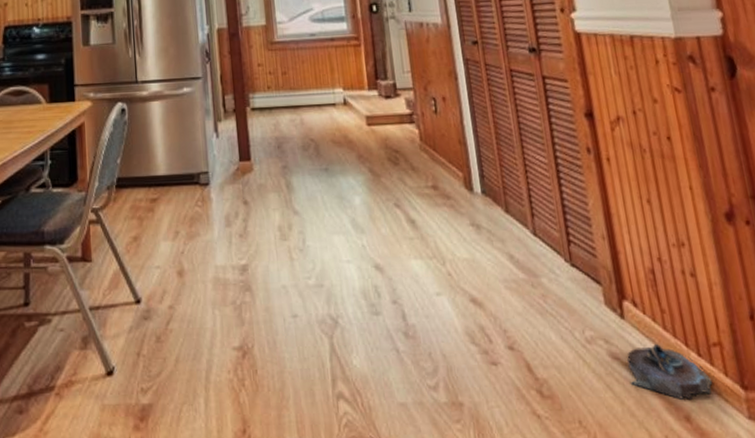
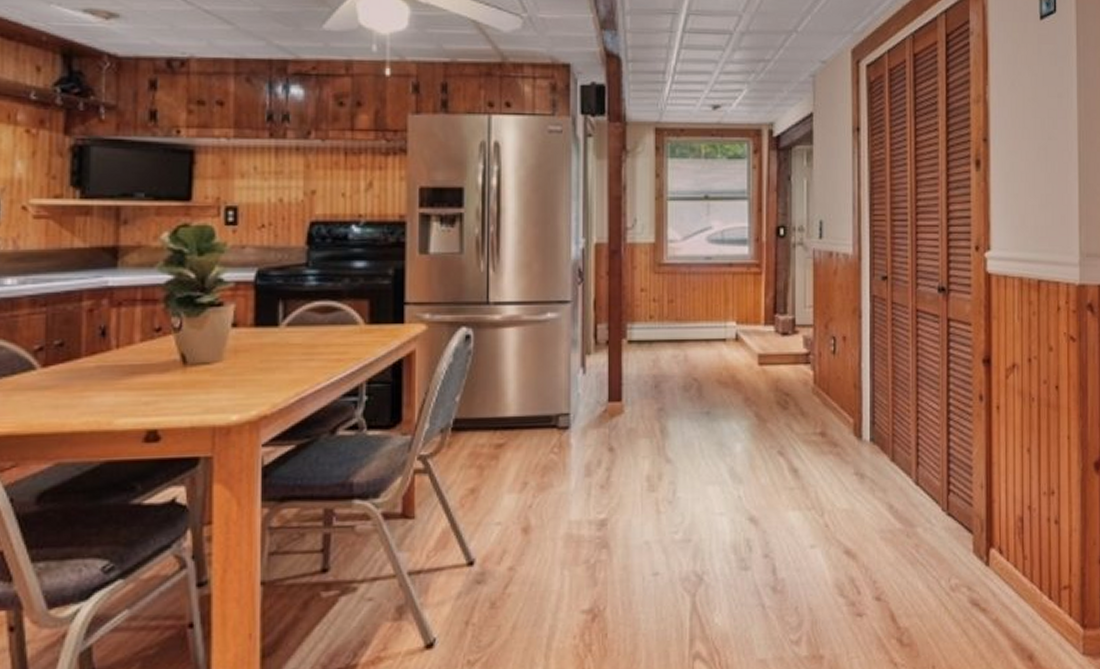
shoes: present [627,343,713,400] -> none [985,588,1058,641]

